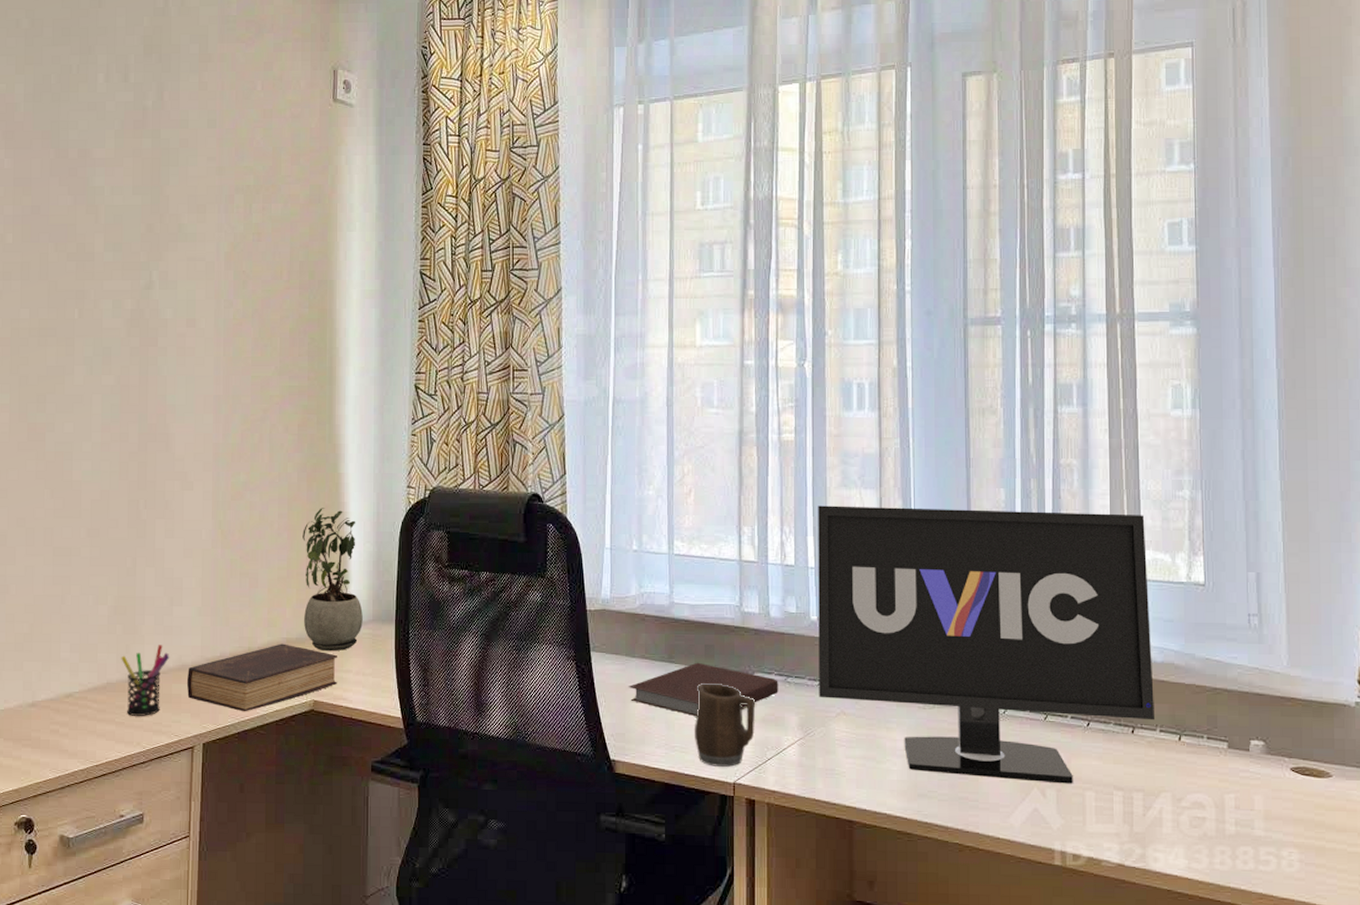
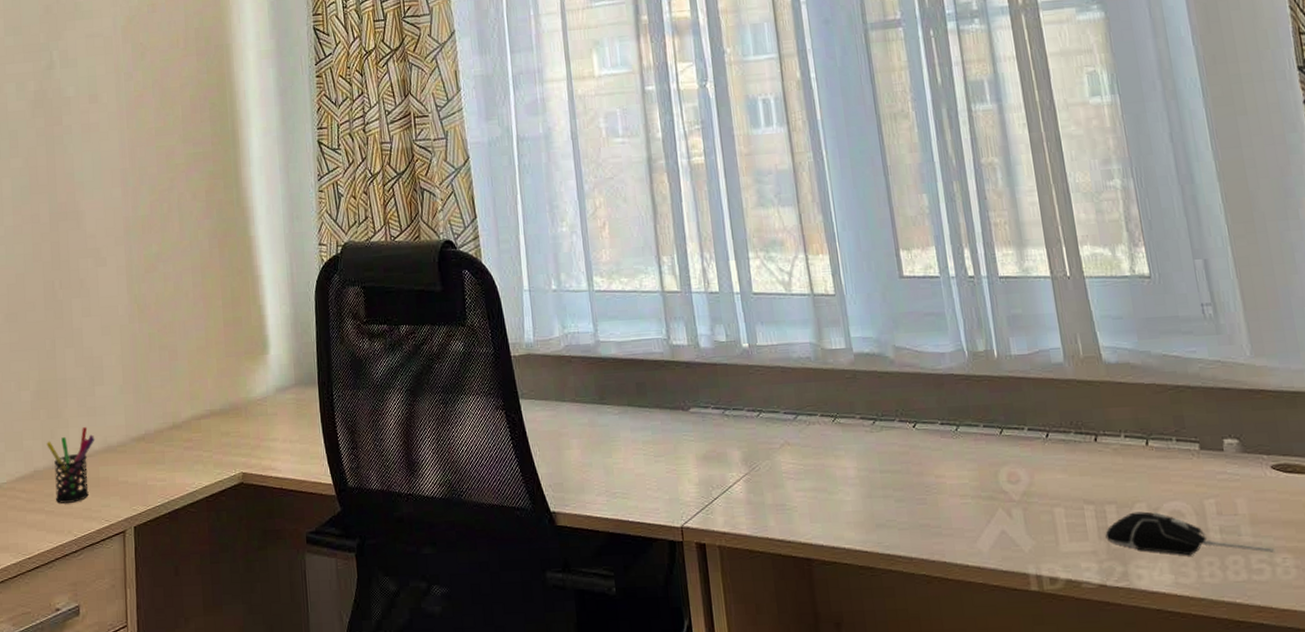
book: present [187,643,337,712] -> none [114,416,265,491]
potted plant: present [303,508,363,652] -> none [218,273,286,421]
notebook: present [628,662,778,717] -> none [561,401,718,460]
mug: present [694,683,756,767] -> none [632,422,697,511]
monitor: present [818,505,1156,784] -> none [736,209,1118,502]
computer mouse: none [1130,800,1283,846] -> present [1105,511,1275,556]

